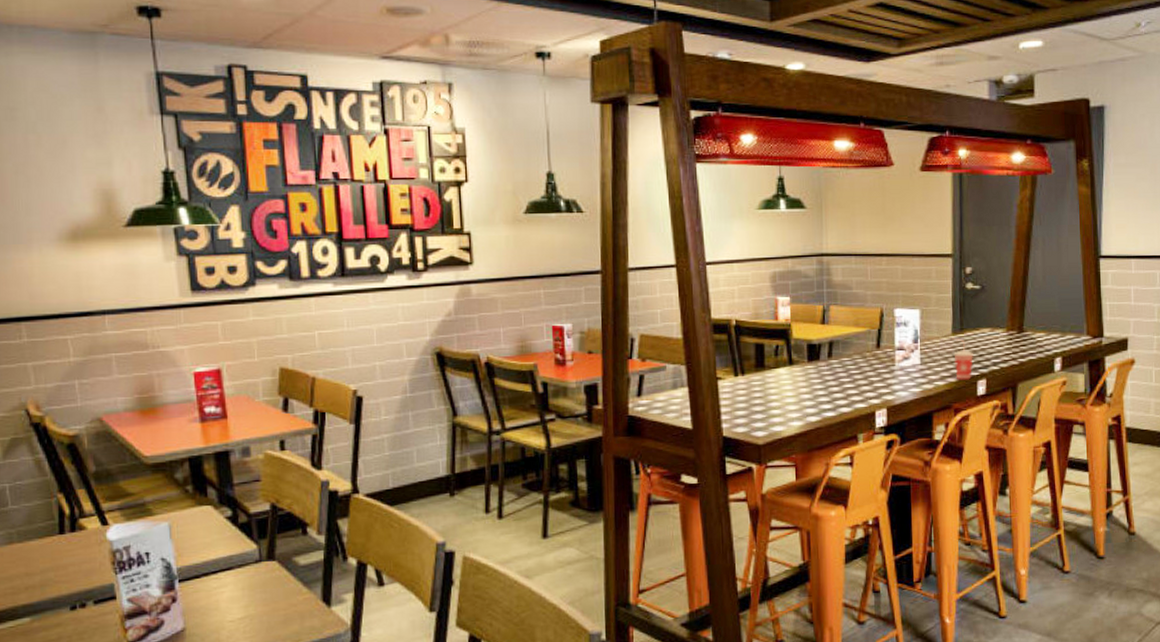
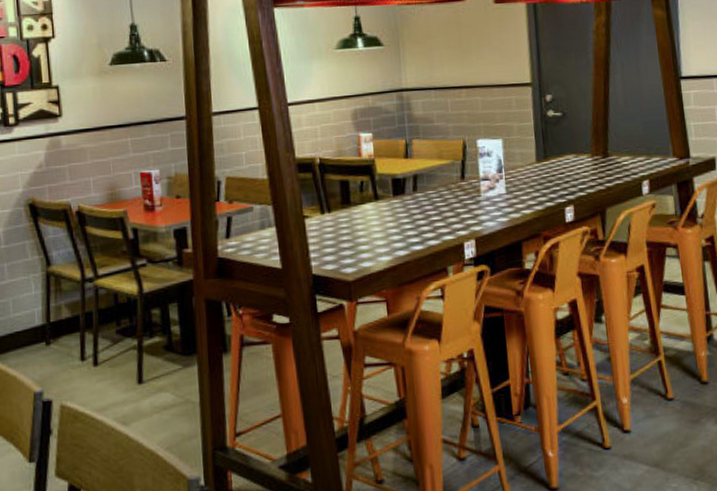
beverage cup: present [951,337,974,380] -> none [535,165,560,208]

